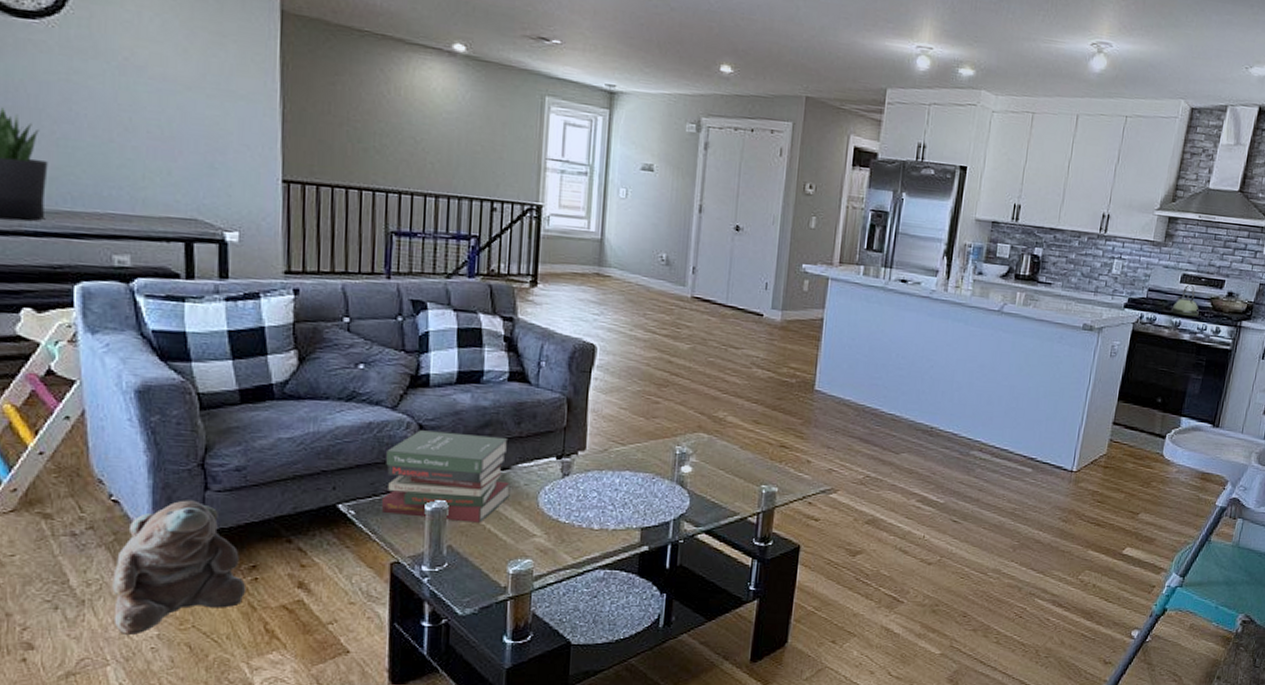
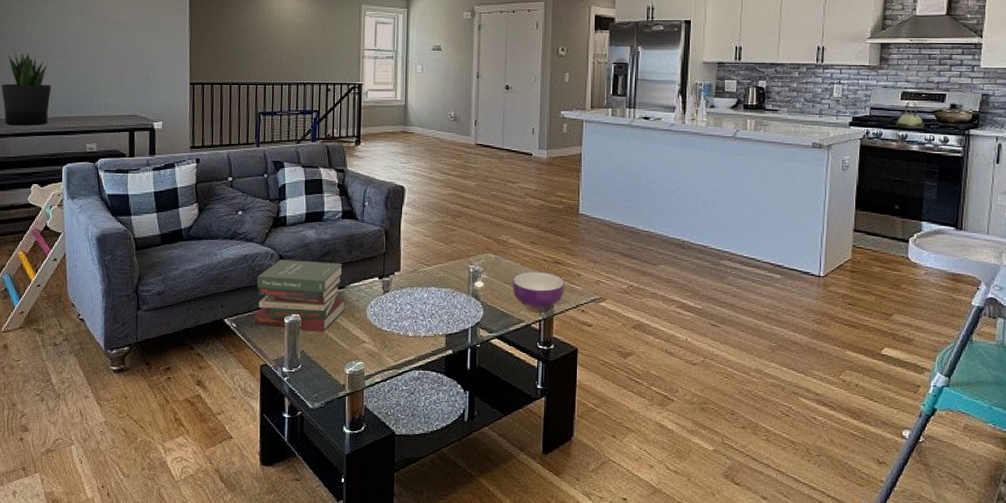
stuffed animal: present [112,500,247,635] -> none [77,317,163,421]
bowl: none [727,455,792,505] -> present [512,271,566,313]

